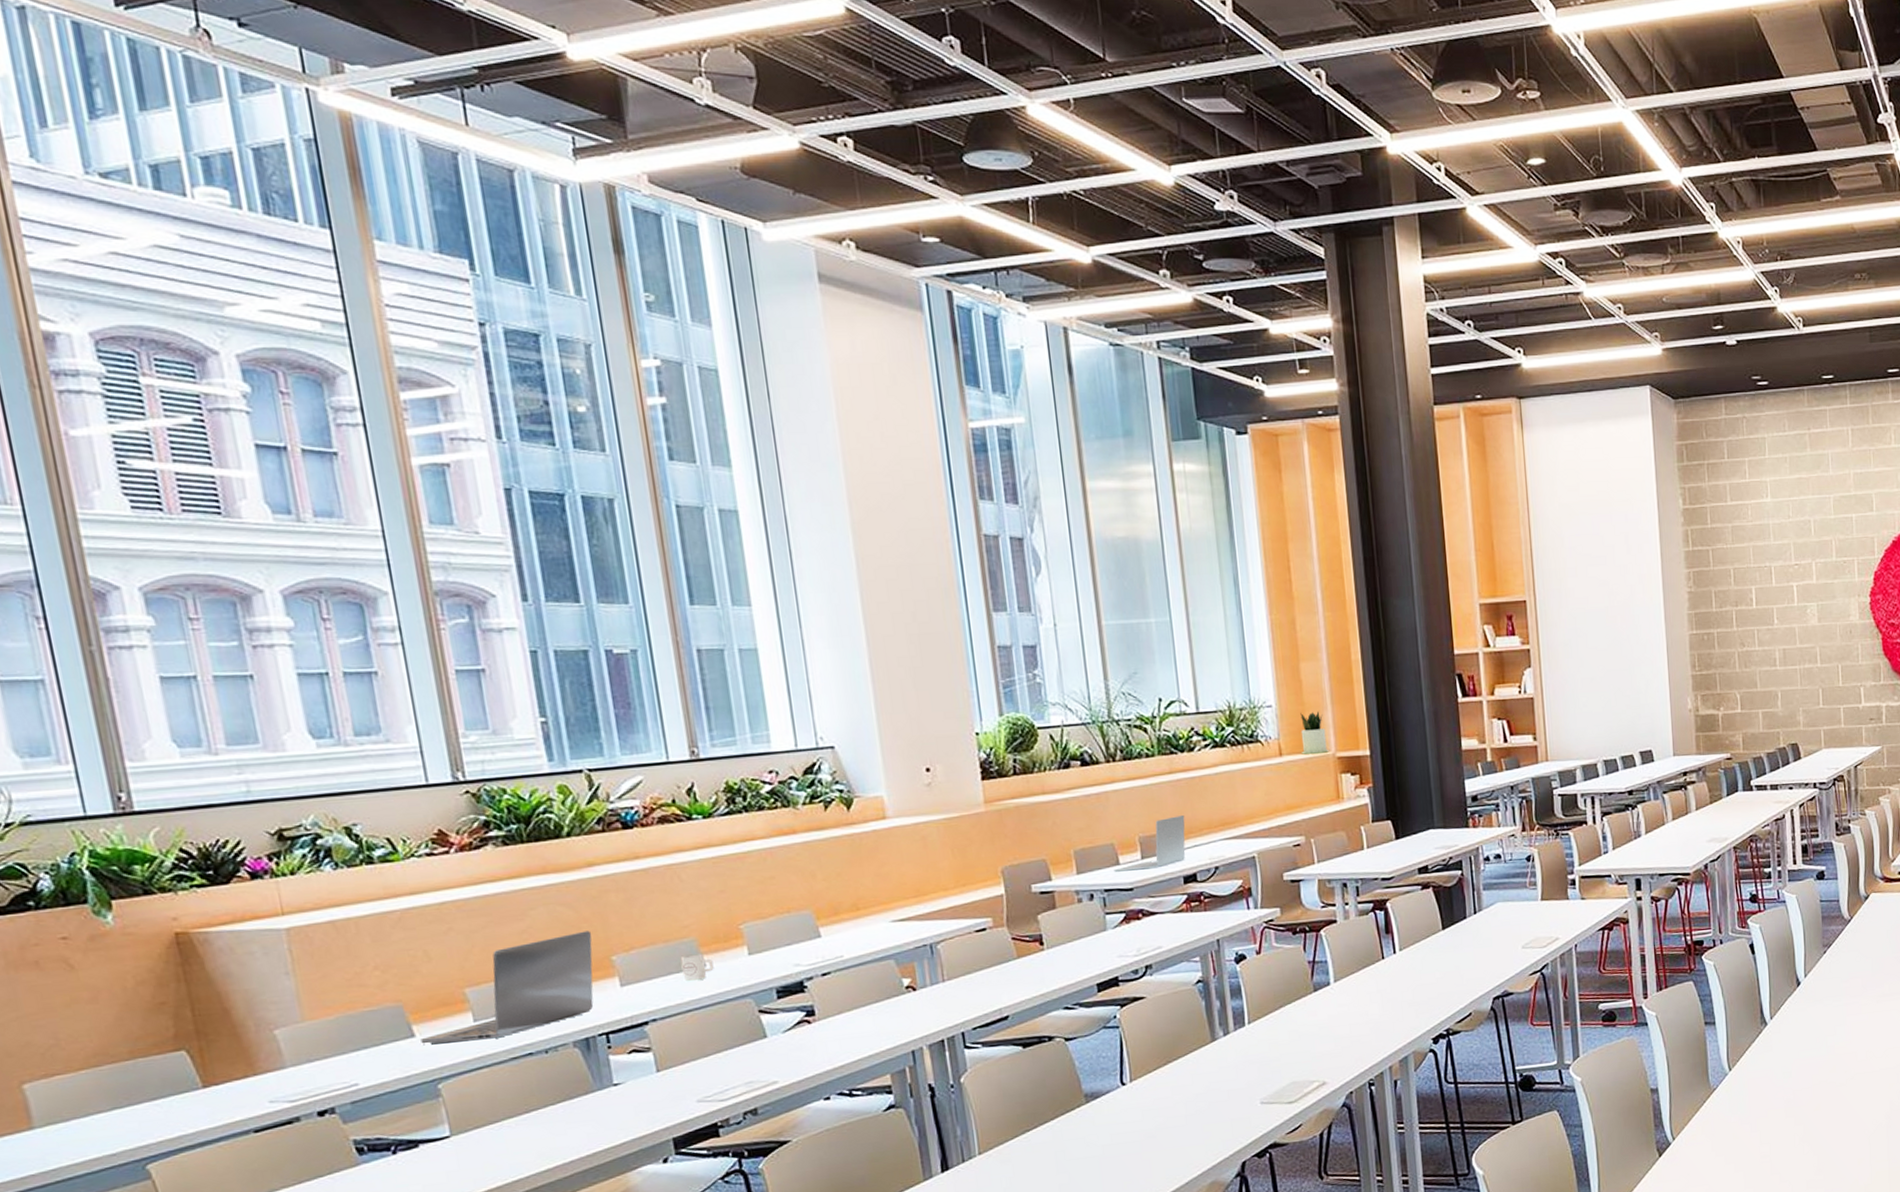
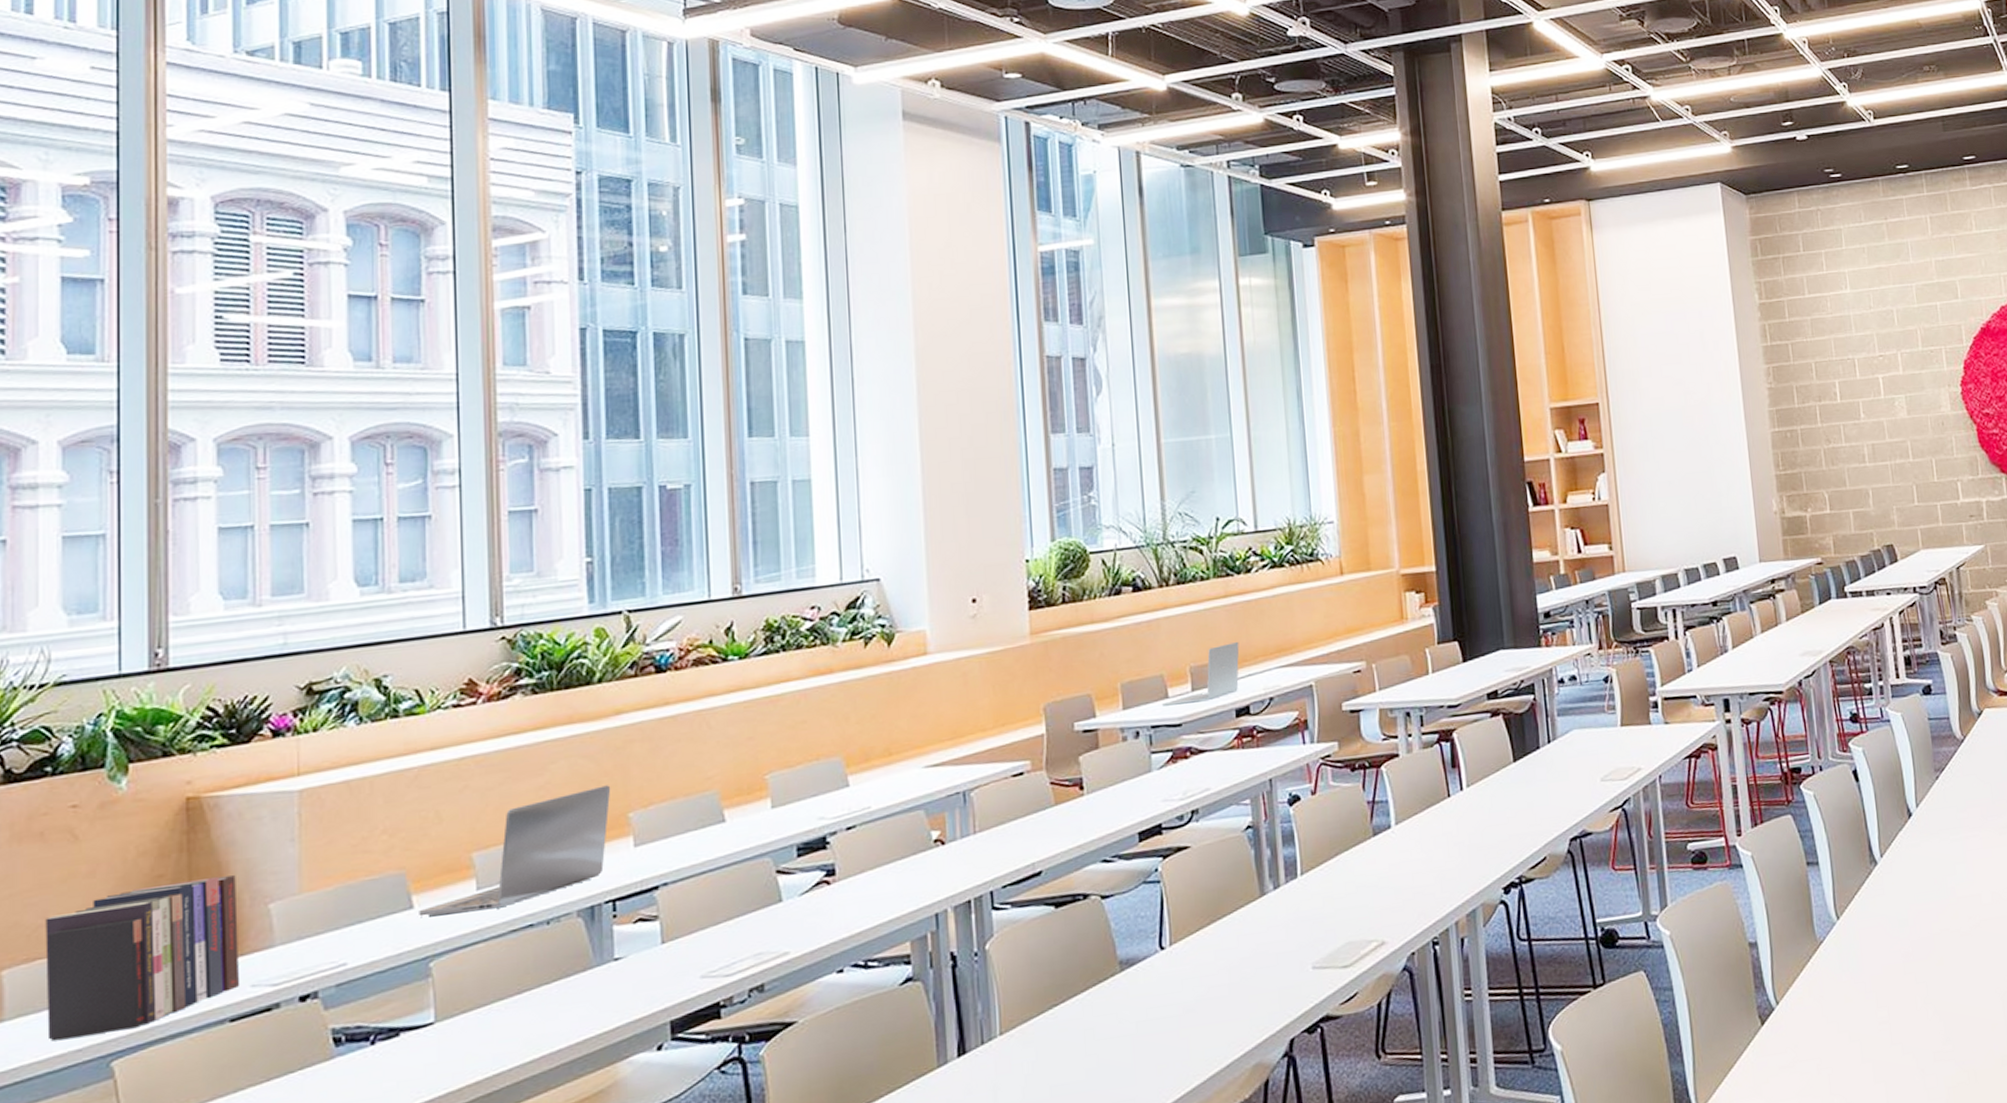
books: none [56,1004,259,1147] -> present [45,875,240,1042]
mug: present [680,953,714,982] -> none [700,808,734,840]
planter: present [1300,711,1330,756] -> none [1363,525,1394,574]

